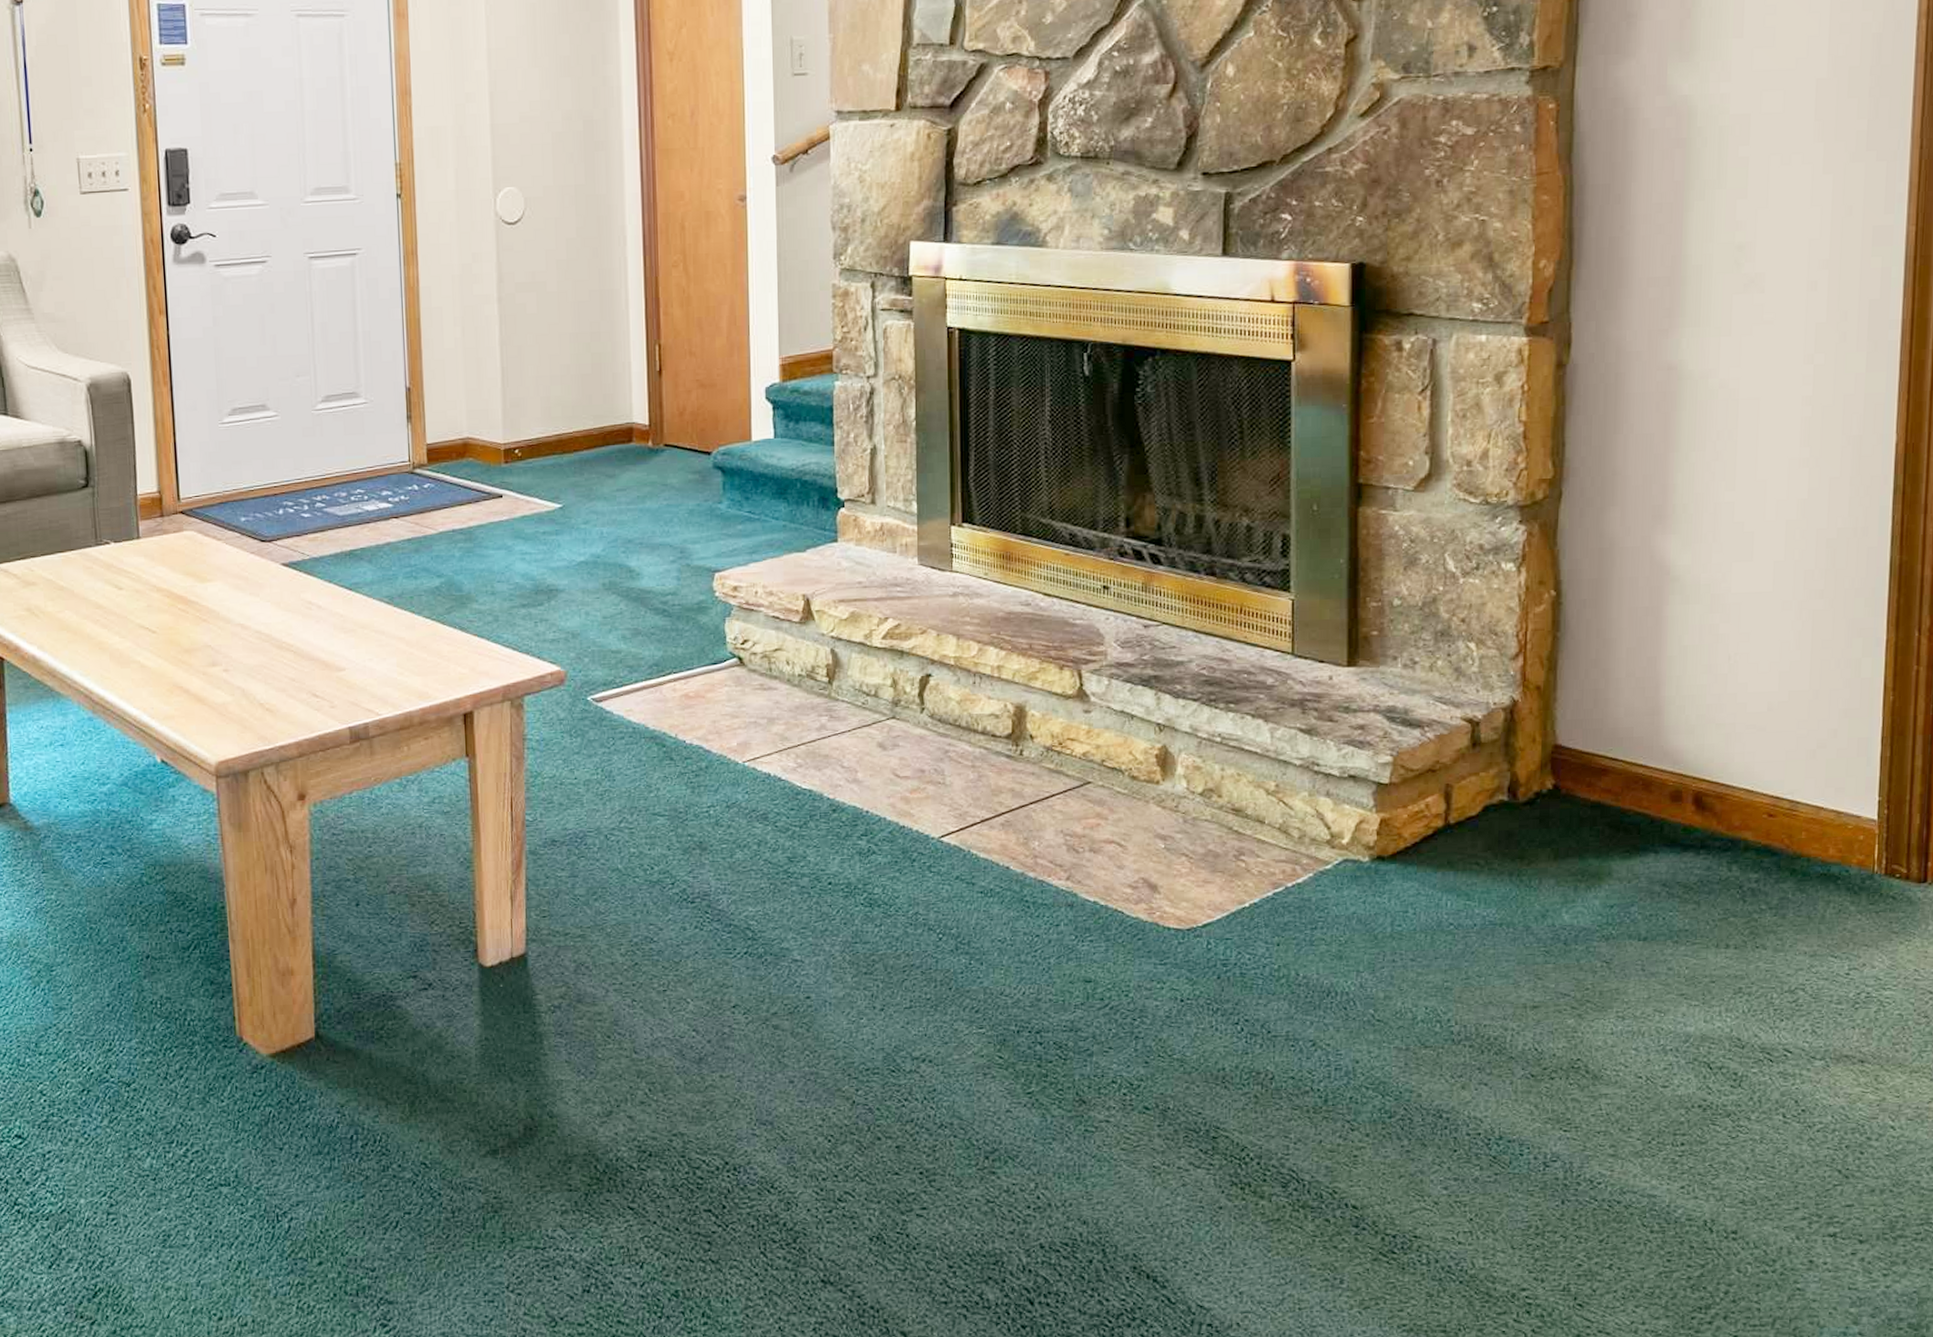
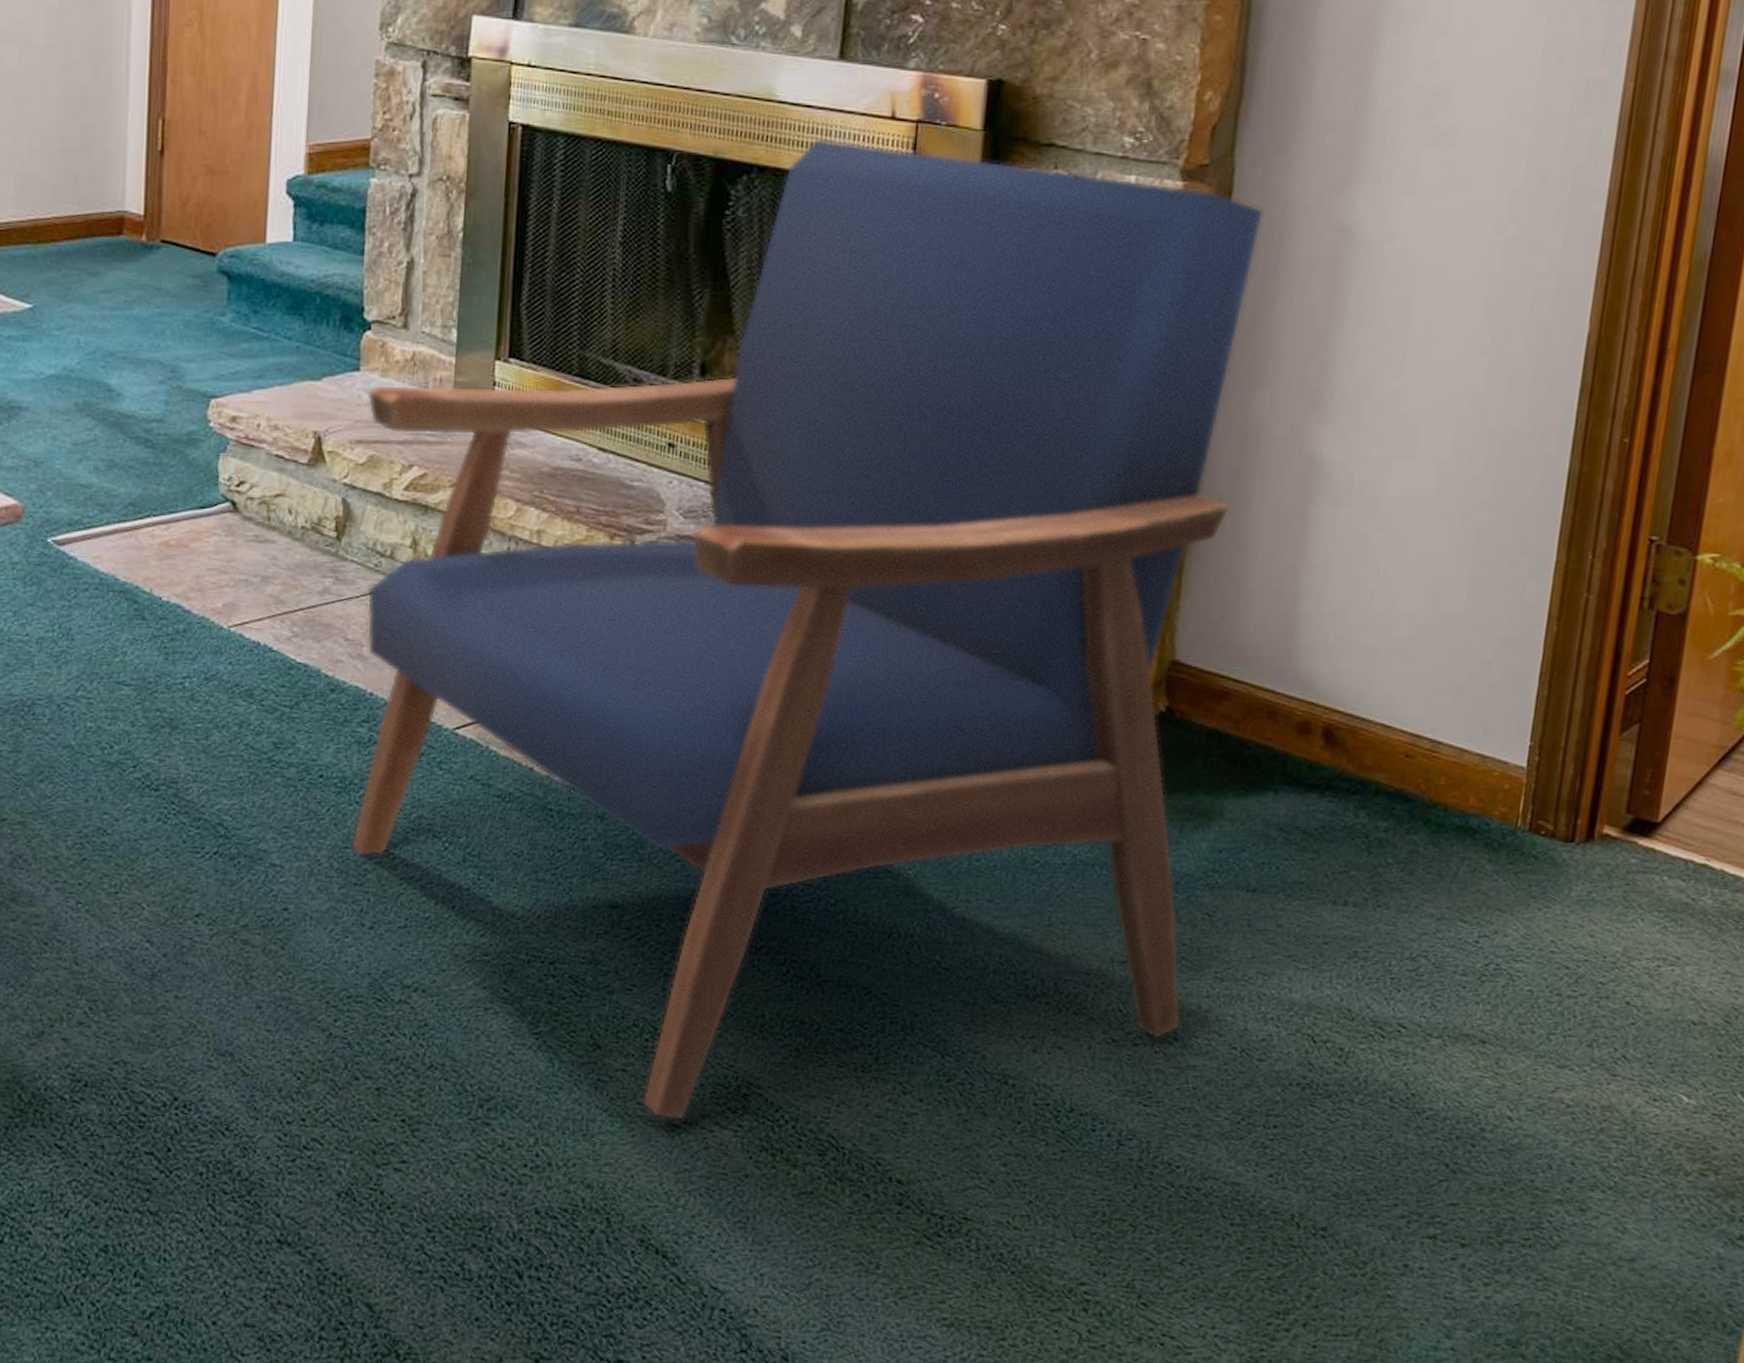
armchair: none [845,322,1601,1162] -> present [351,139,1265,1120]

